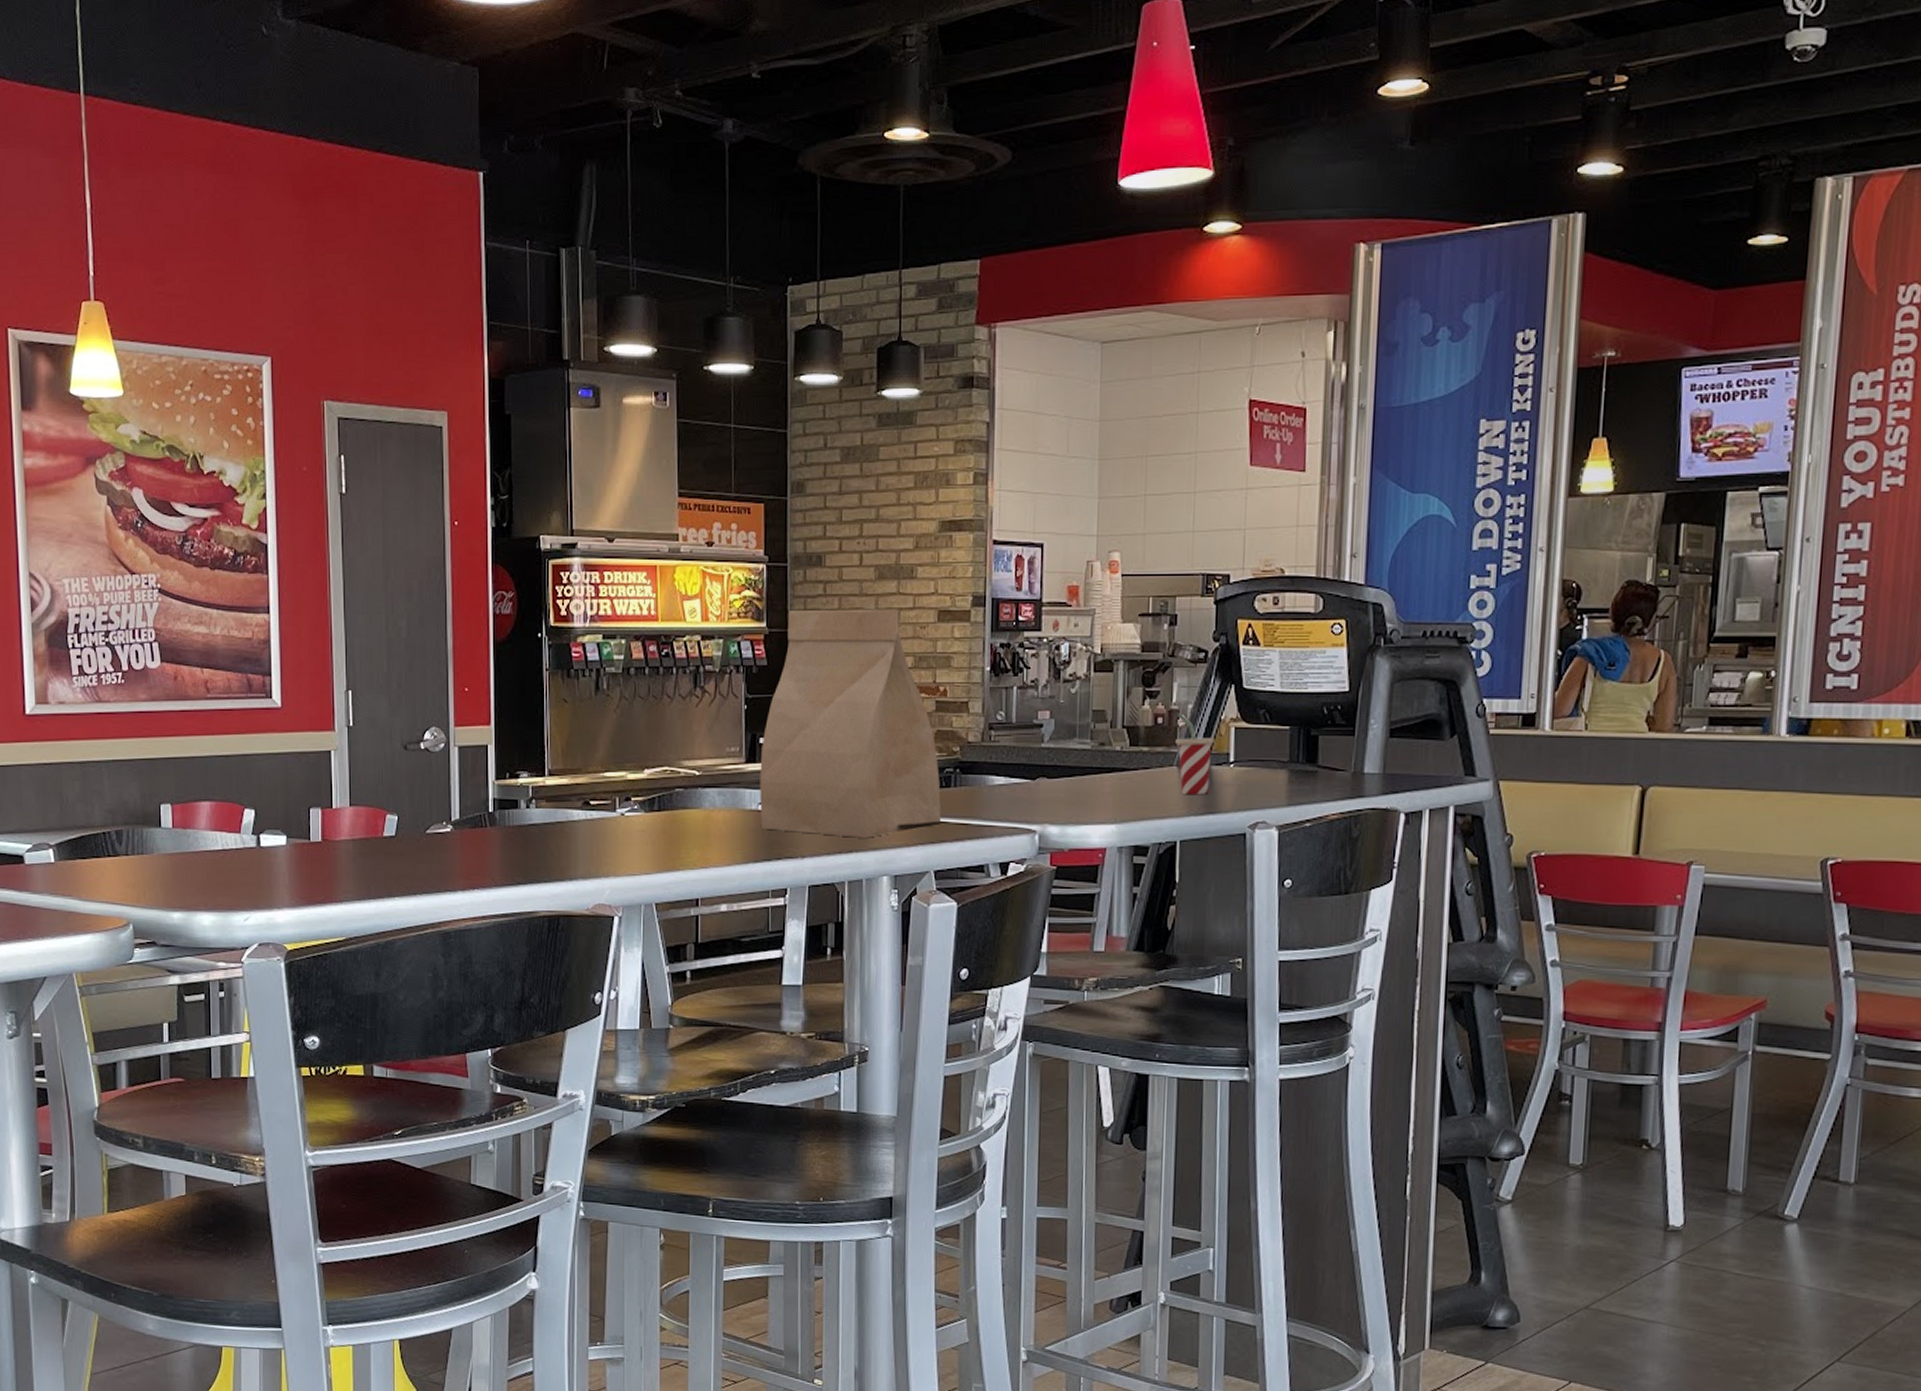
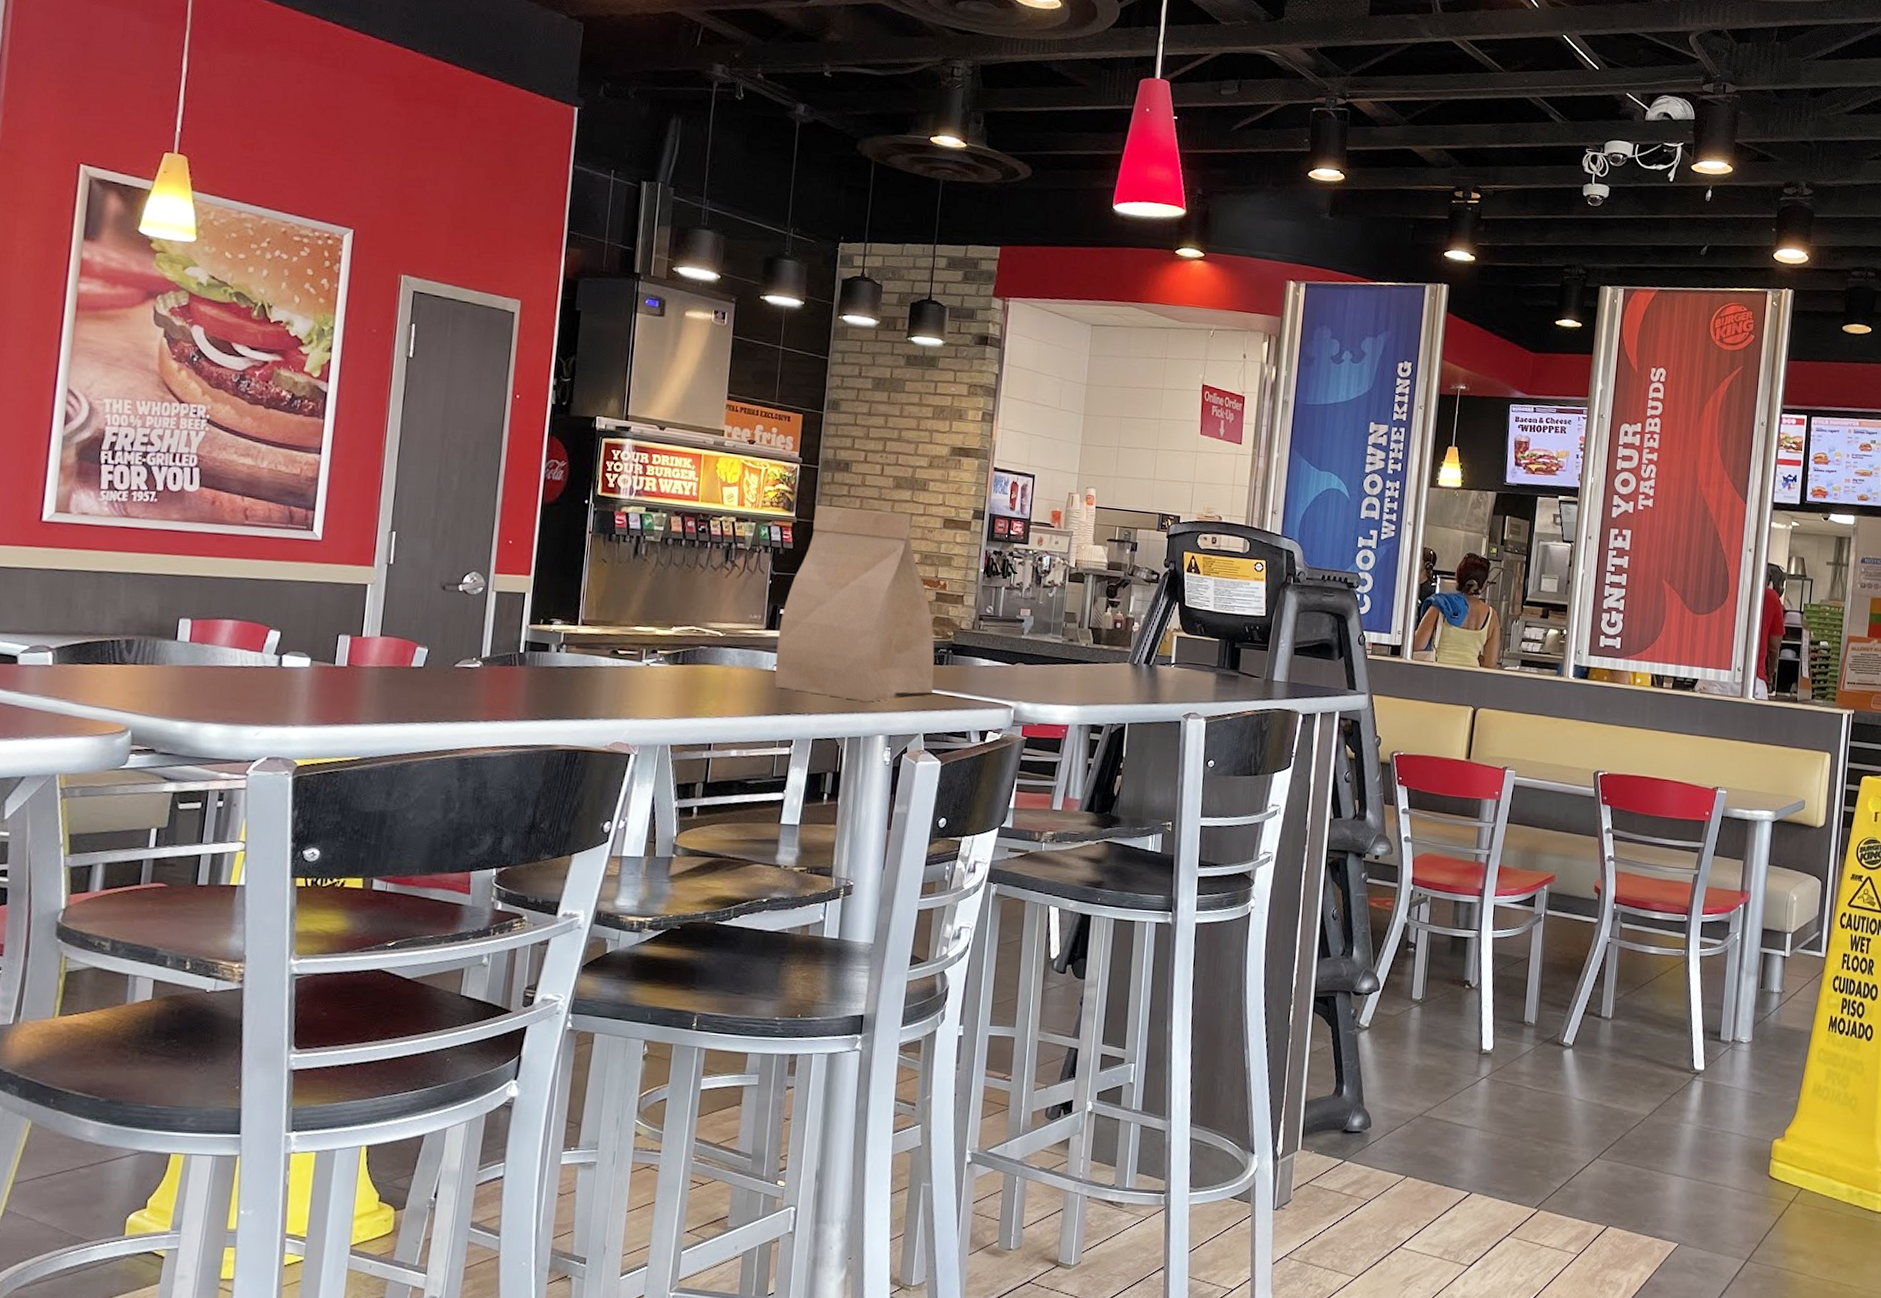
beverage cup: present [1175,712,1214,795] -> none [1130,620,1160,688]

